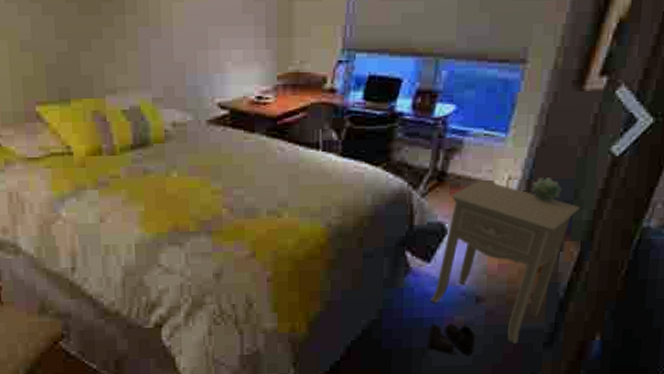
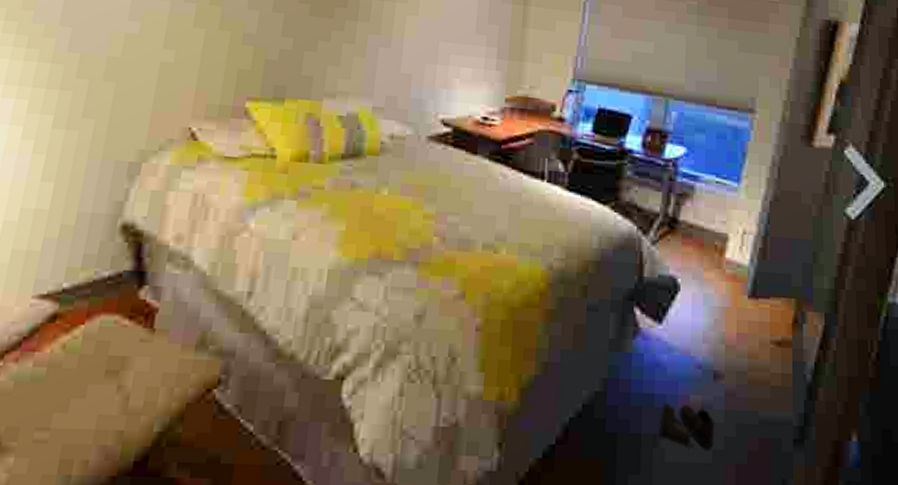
nightstand: present [431,179,580,344] -> none [662,231,820,438]
succulent plant: present [532,178,562,202] -> none [768,235,799,263]

